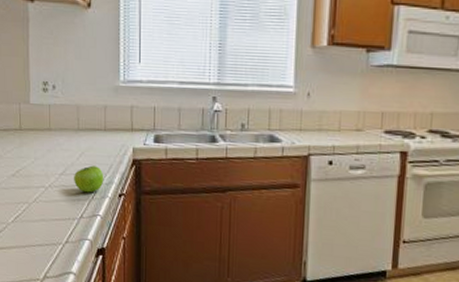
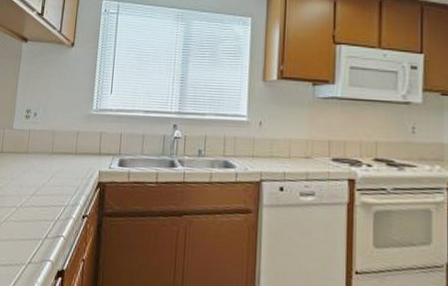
fruit: present [74,165,104,193] -> none [43,187,71,214]

